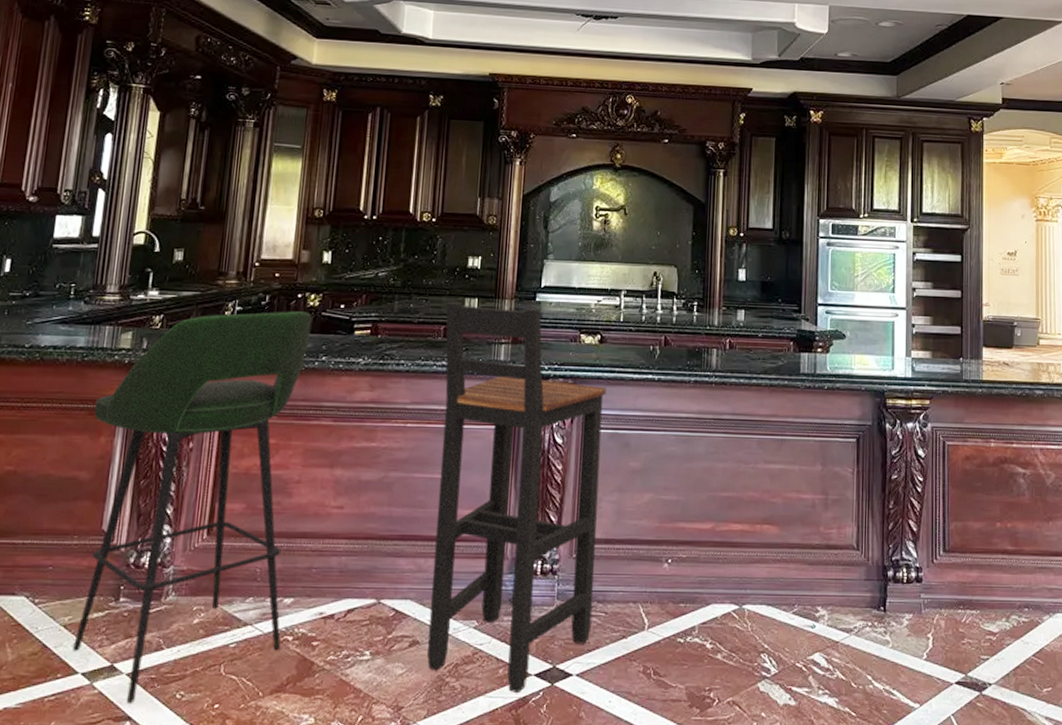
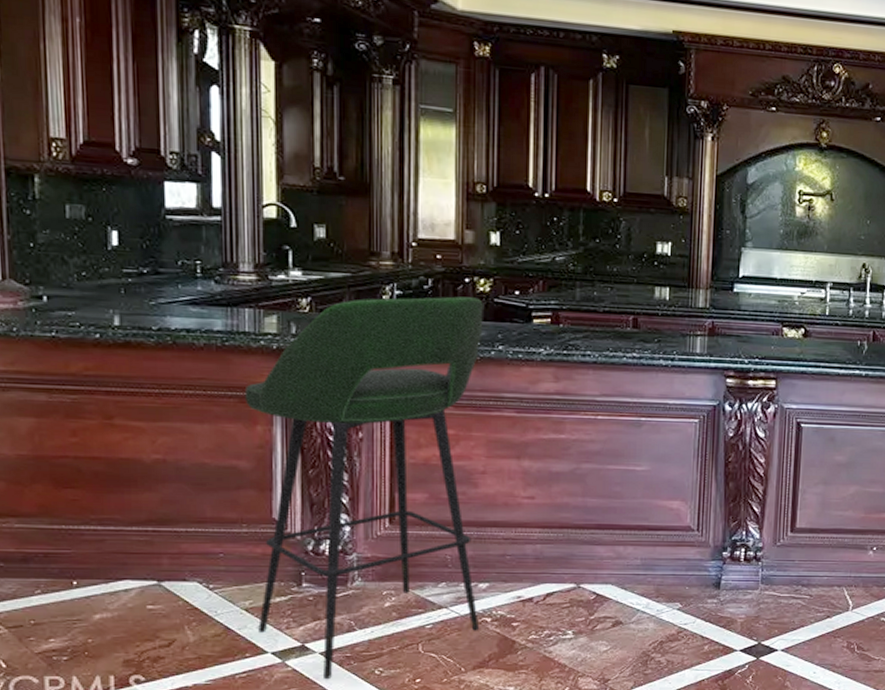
bar stool: present [426,301,607,694] -> none [630,290,811,667]

